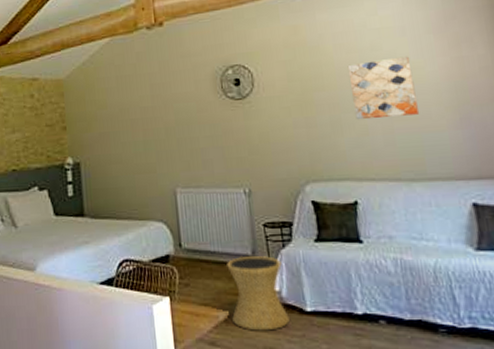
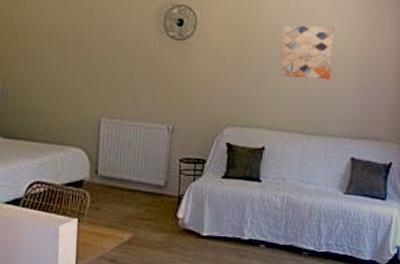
side table: present [227,256,290,331] -> none [135,187,189,251]

